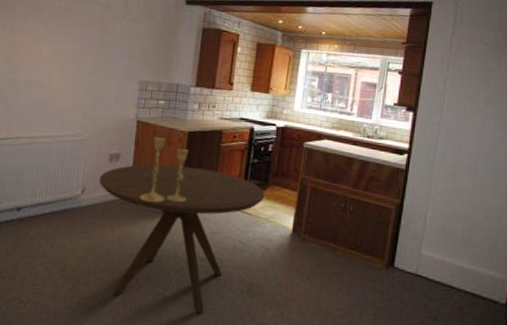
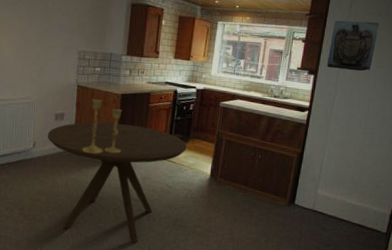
wall sculpture: none [427,50,486,109] -> present [326,20,379,71]

